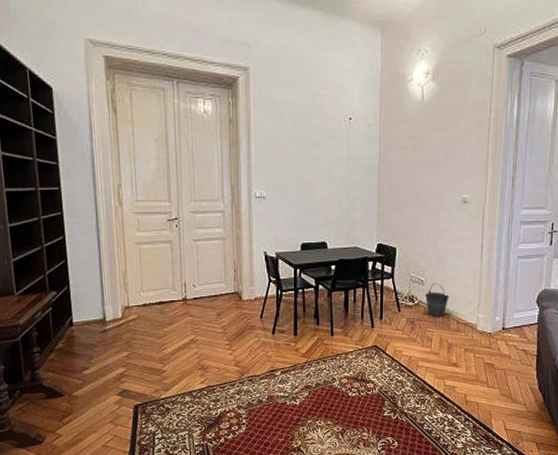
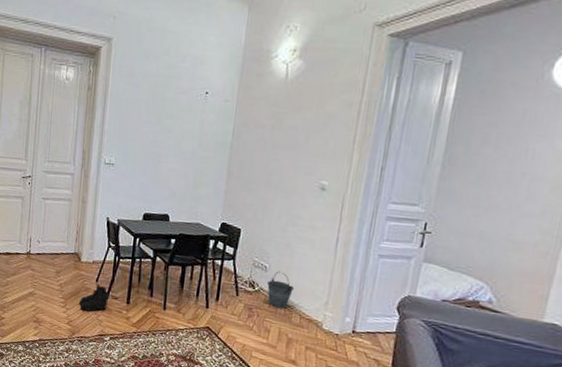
boots: none [244,321,276,349] -> present [78,285,110,312]

